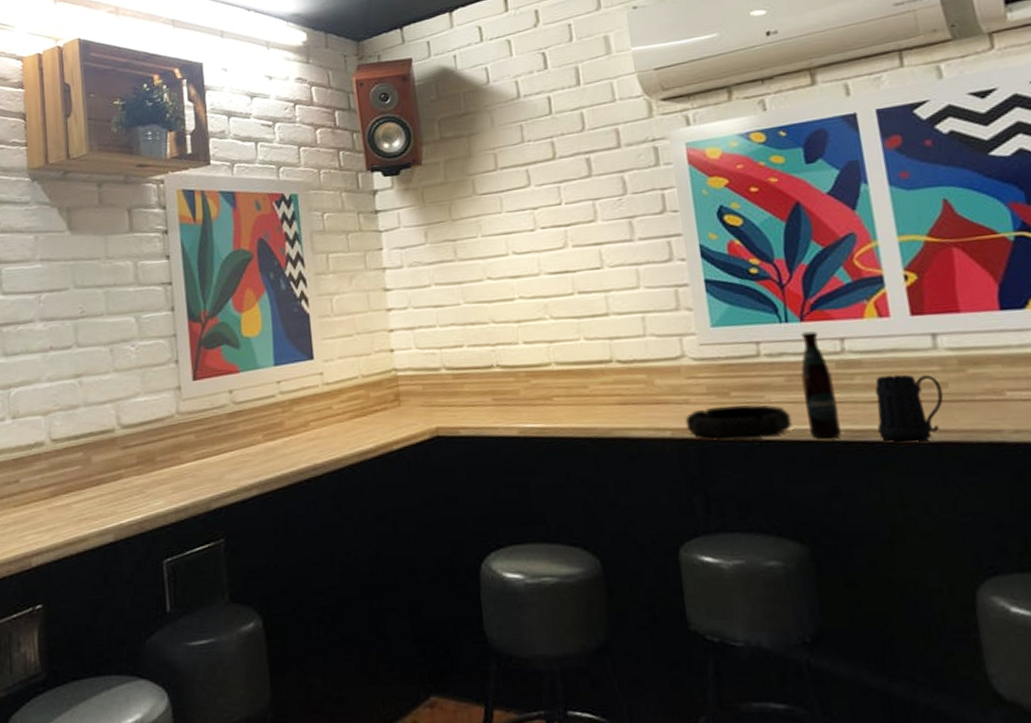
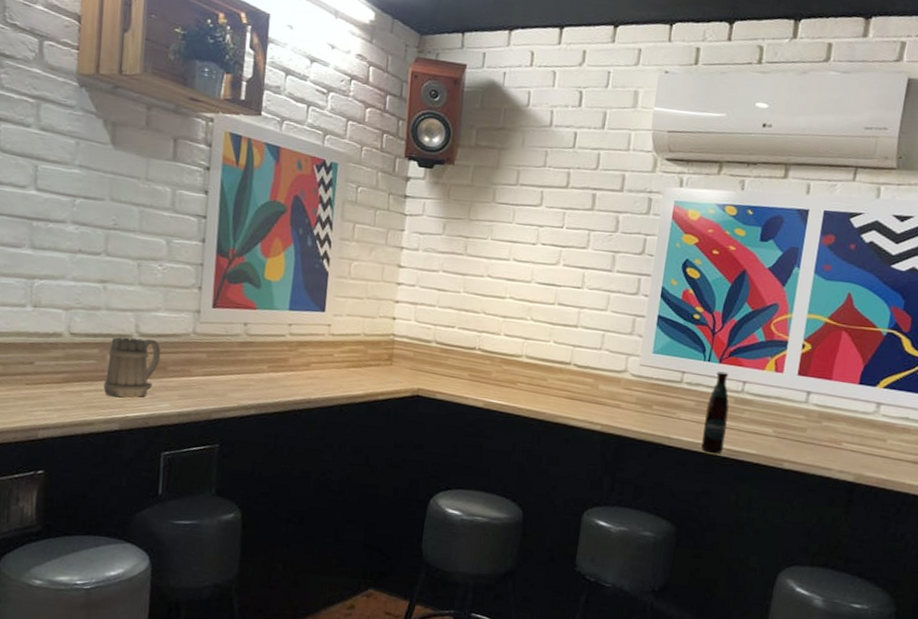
beer mug: none [92,429,147,504] -> present [103,337,161,398]
ashtray: present [685,404,793,440] -> none [613,414,692,443]
beer mug: present [874,374,944,443] -> none [748,415,802,467]

